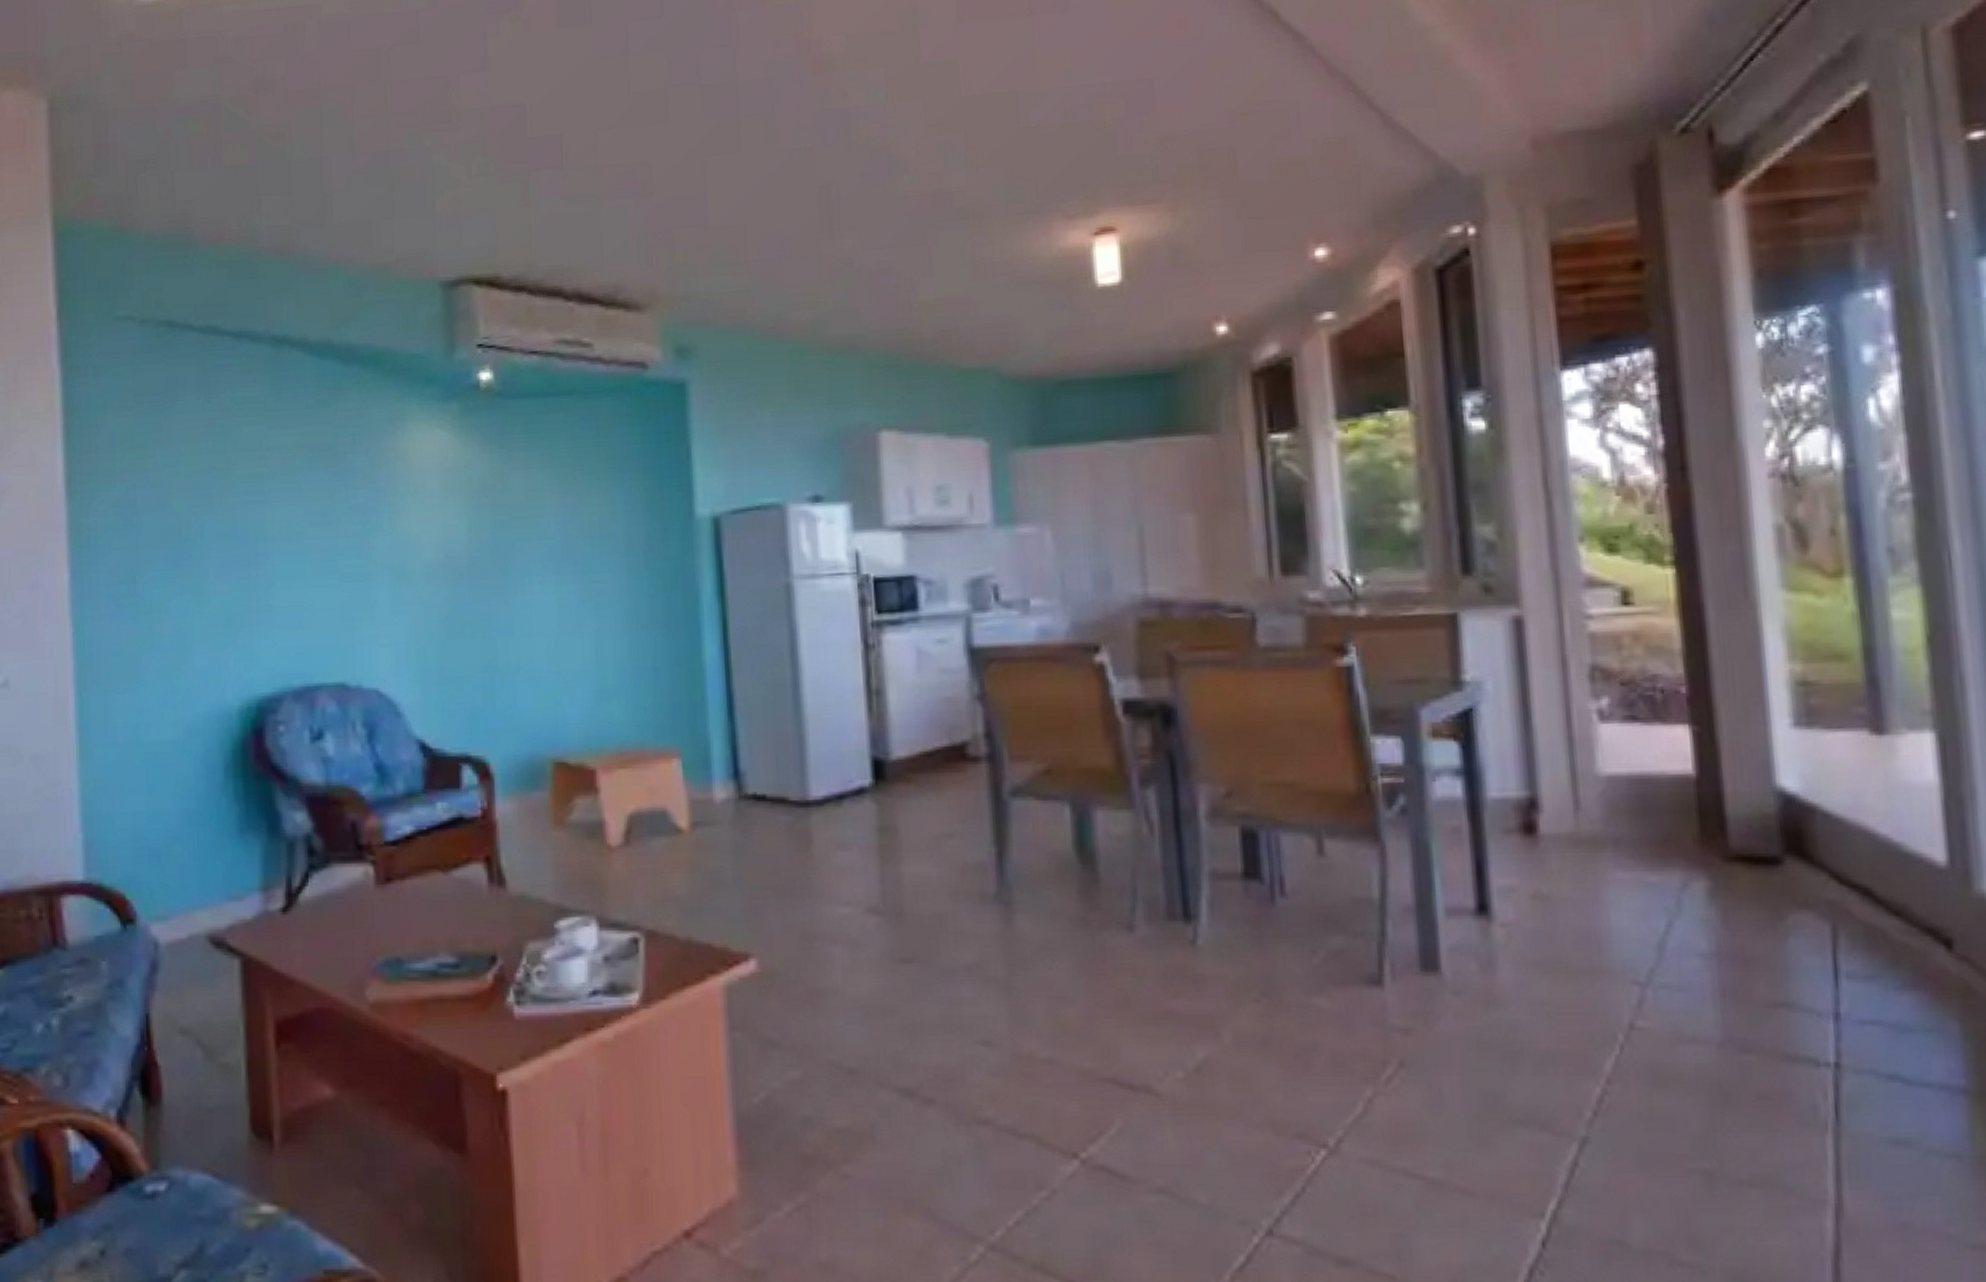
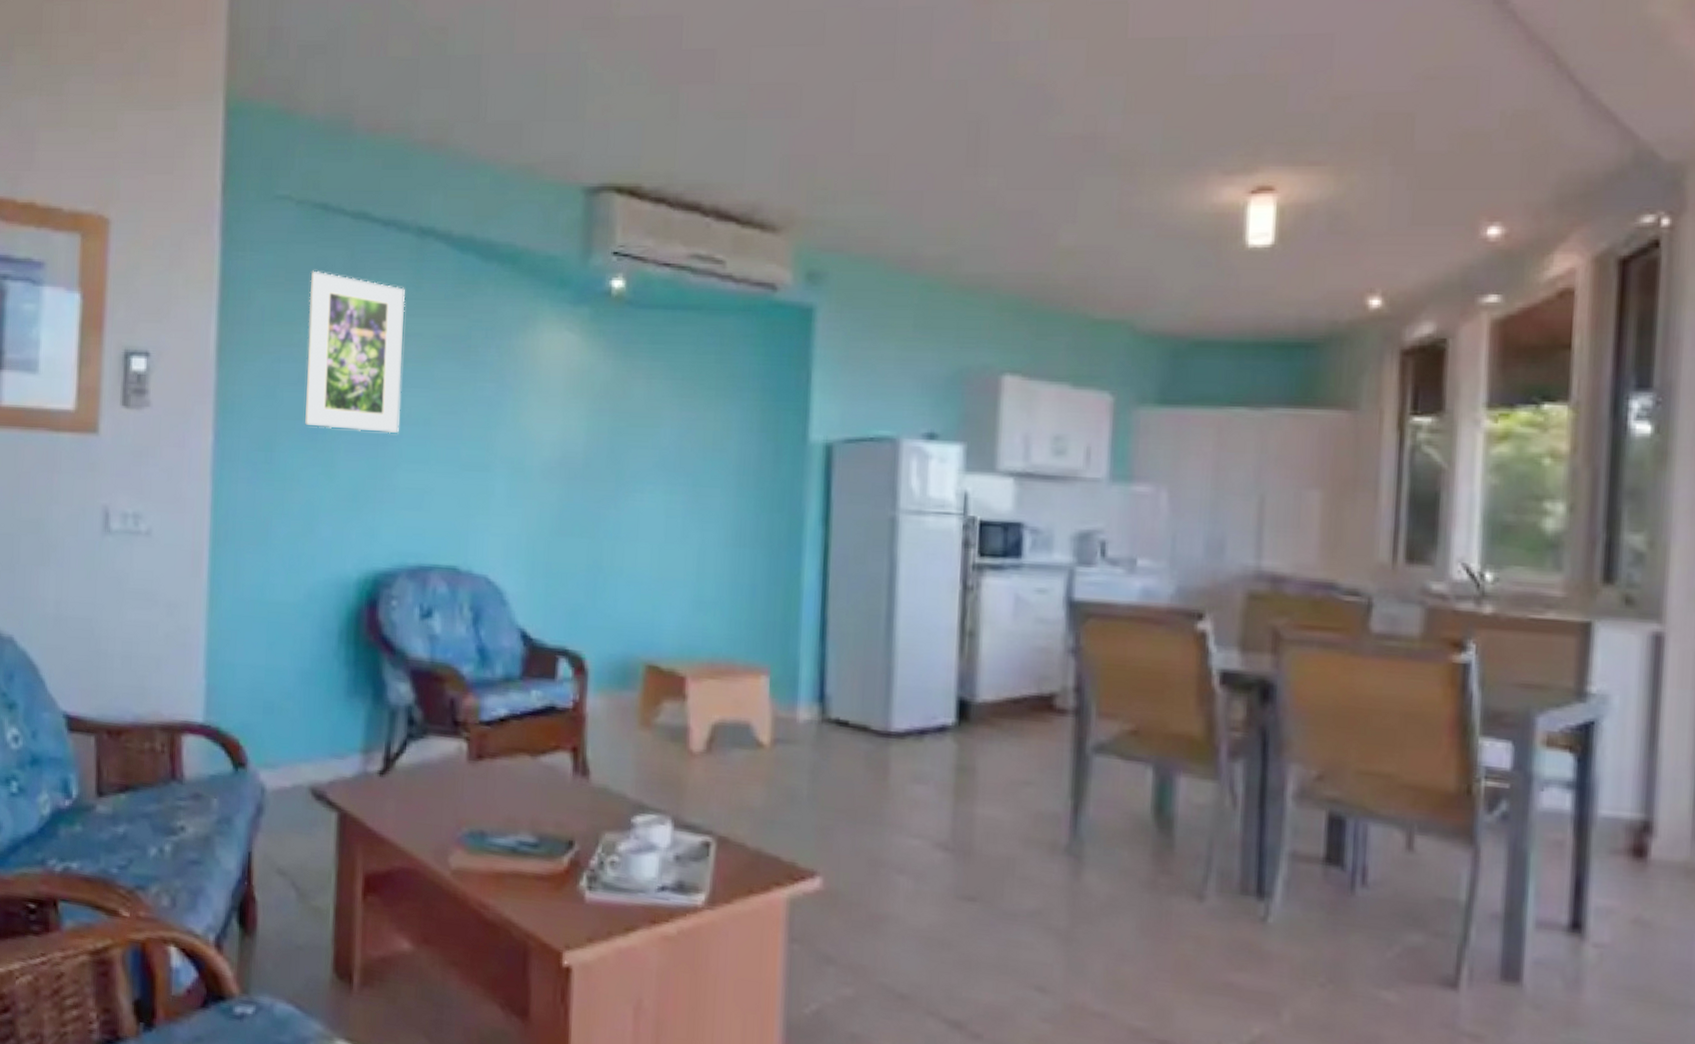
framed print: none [161,390,270,553] -> present [305,270,405,434]

